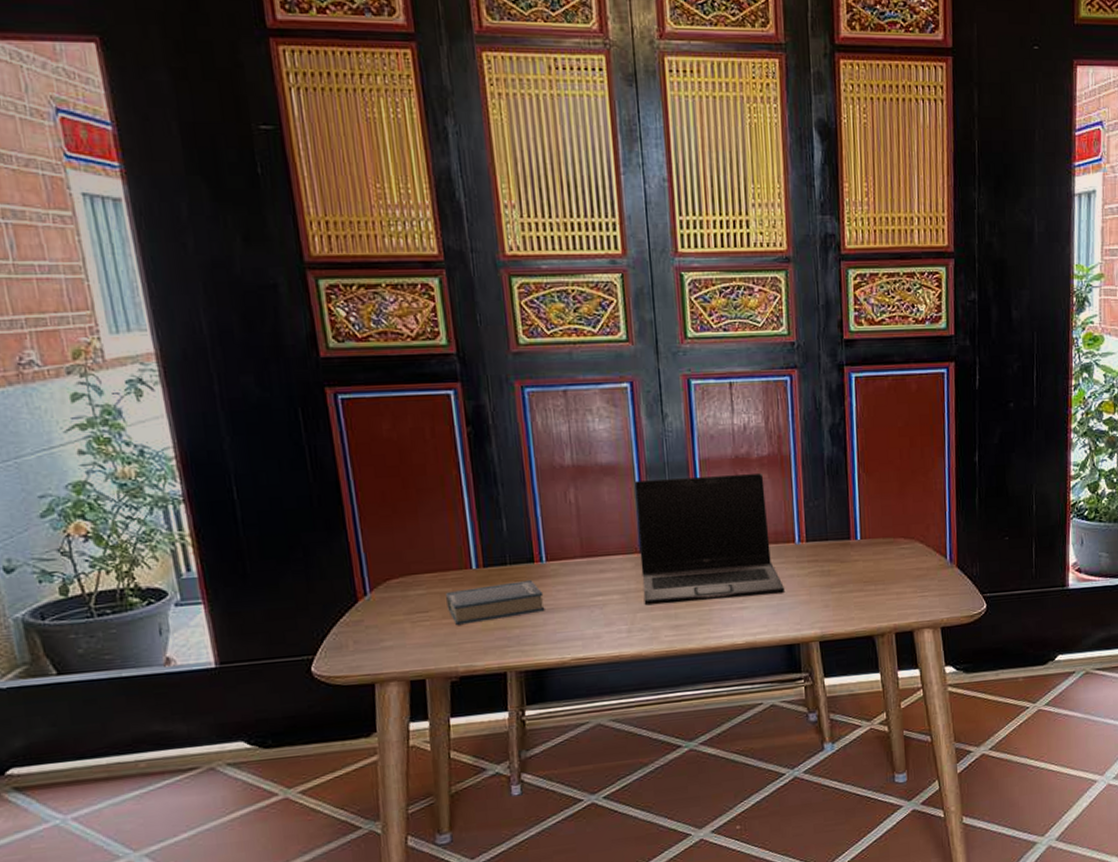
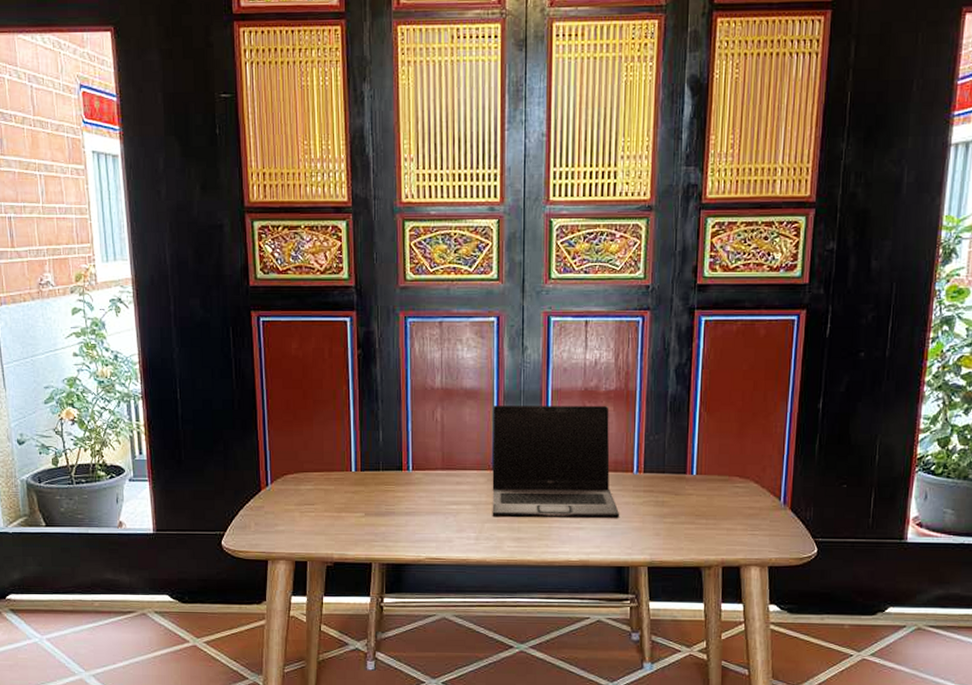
hardback book: present [446,579,545,625] -> none [329,485,408,518]

